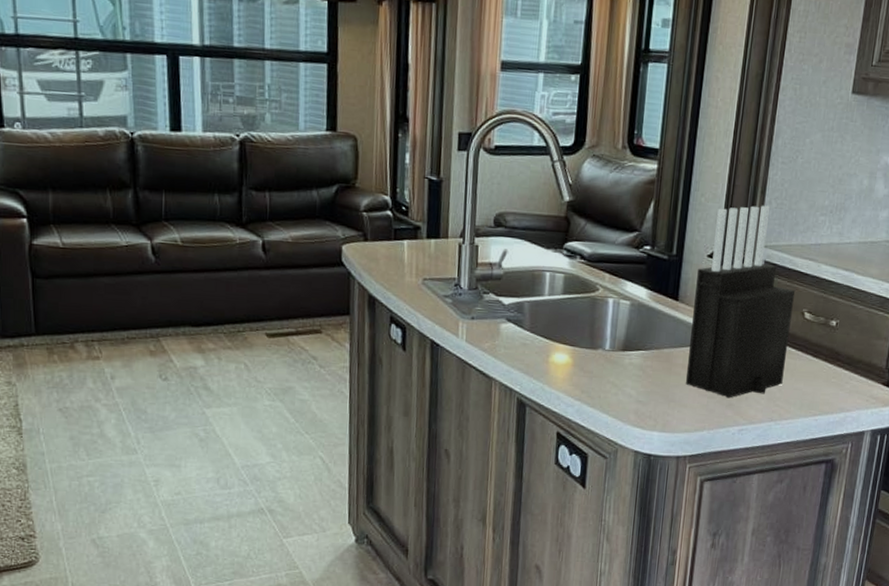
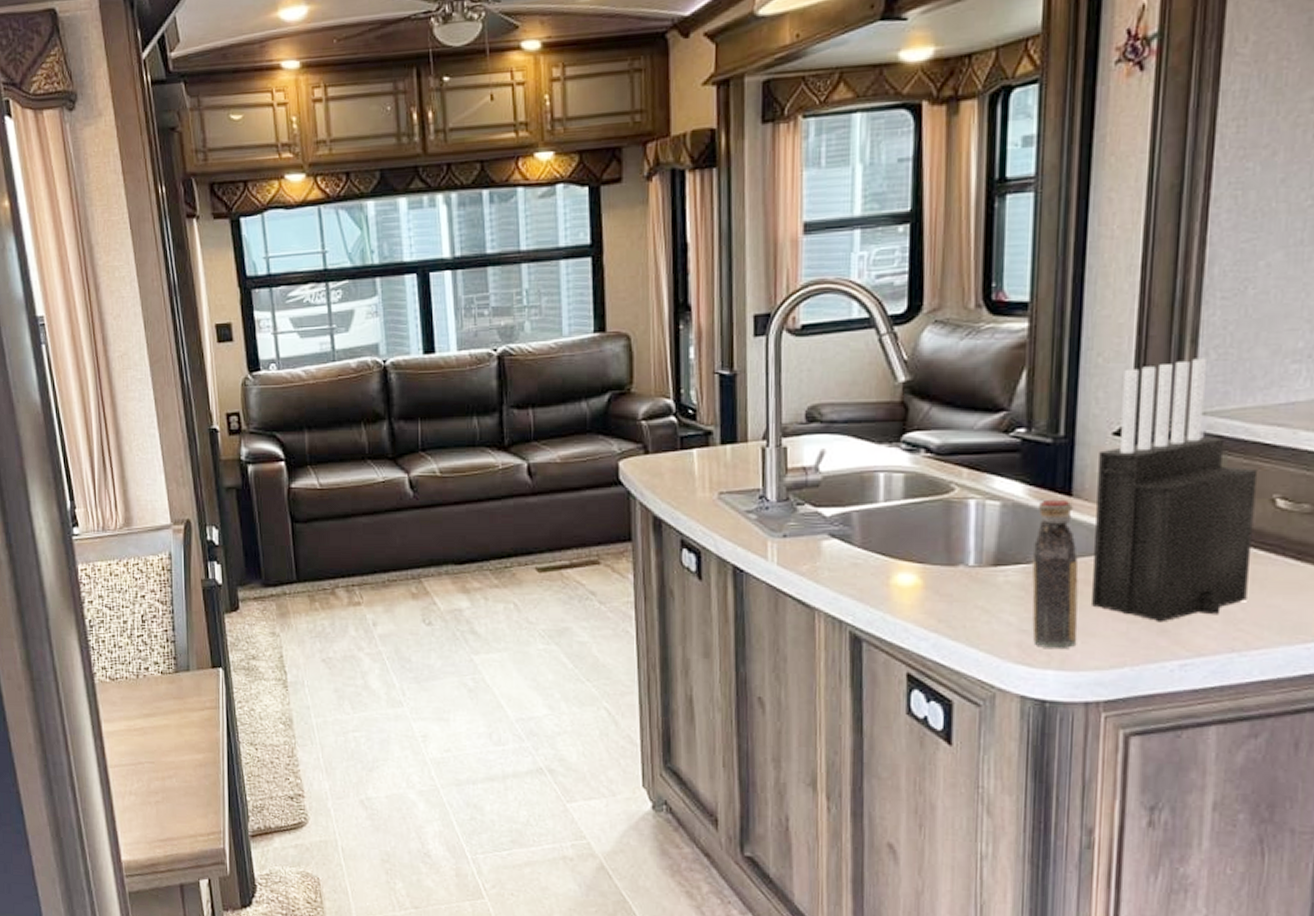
bottle: none [645,302,679,417] -> present [1031,499,1079,650]

